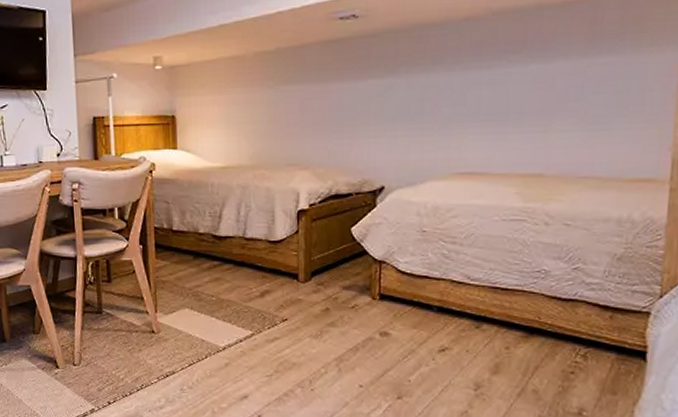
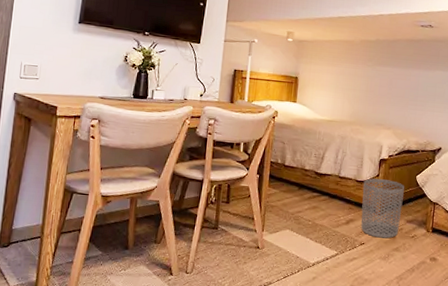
waste bin: none [278,236,335,311] -> present [361,178,404,239]

